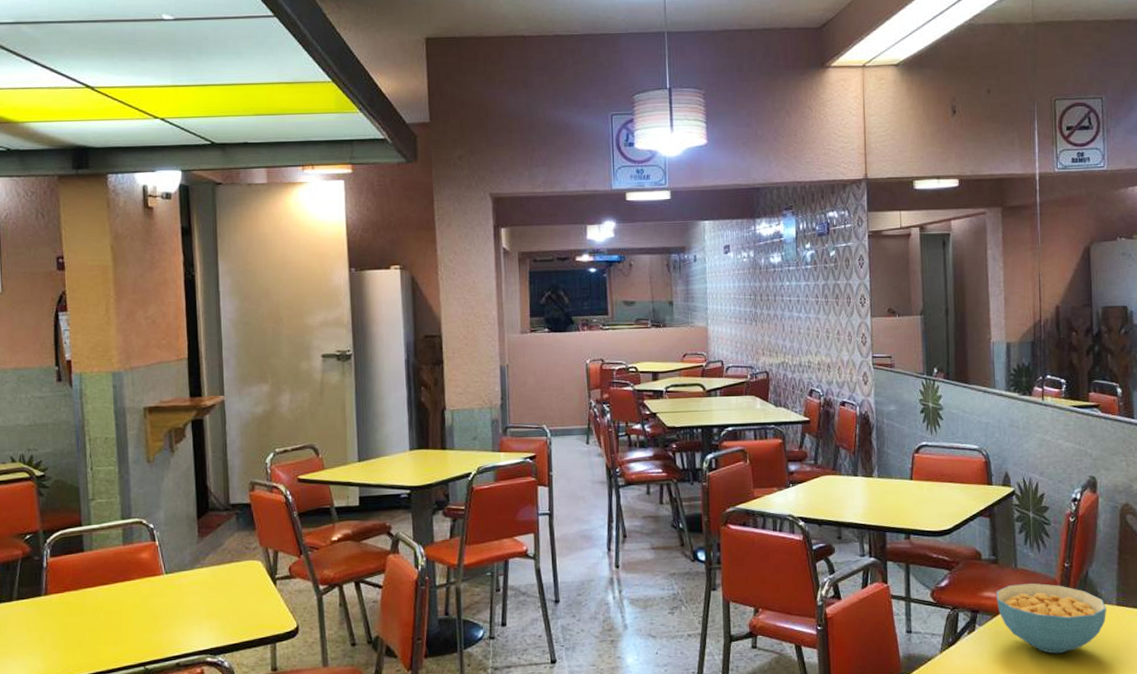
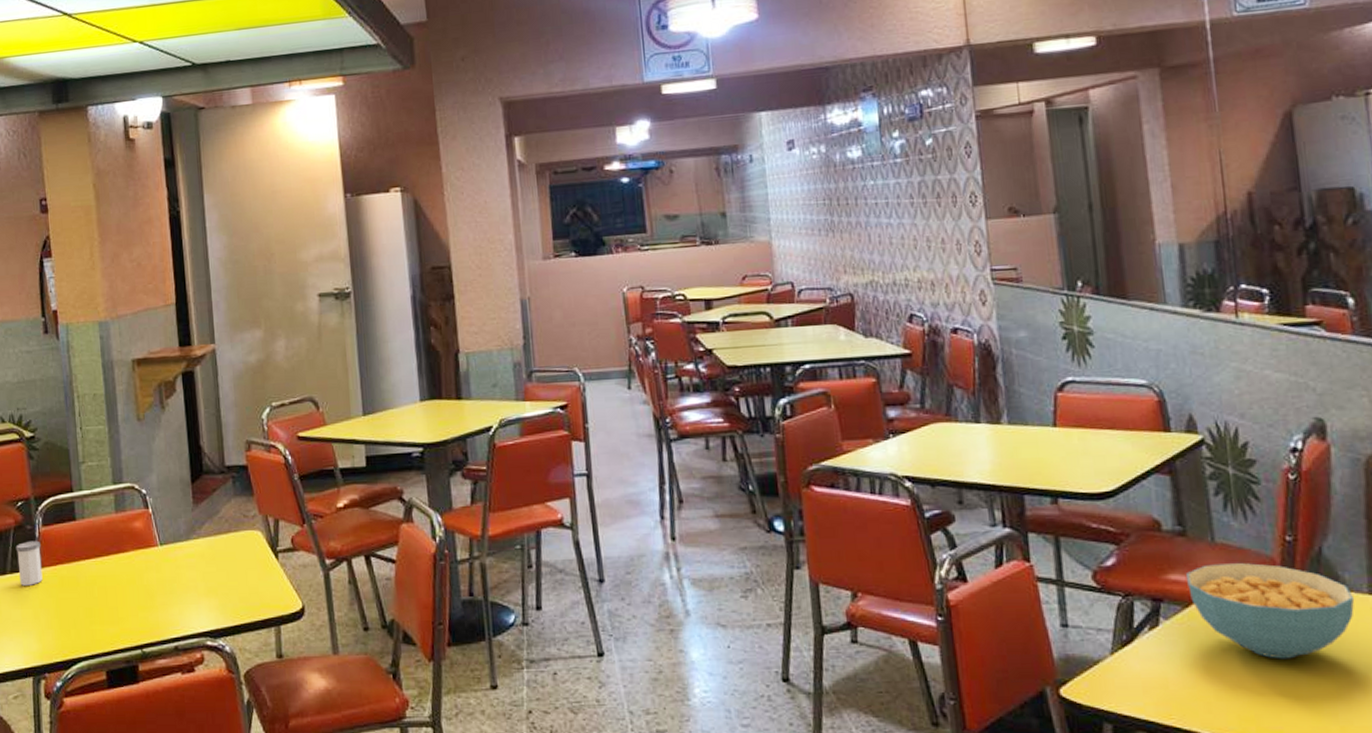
salt shaker: none [22,570,49,611] -> present [15,540,43,586]

